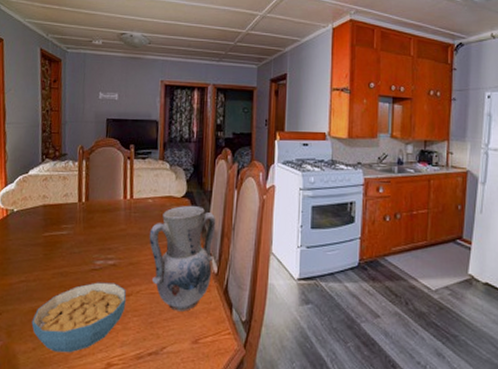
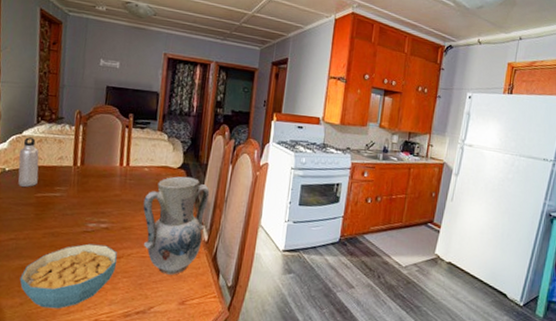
water bottle: none [25,176,46,227] -> present [18,137,40,187]

